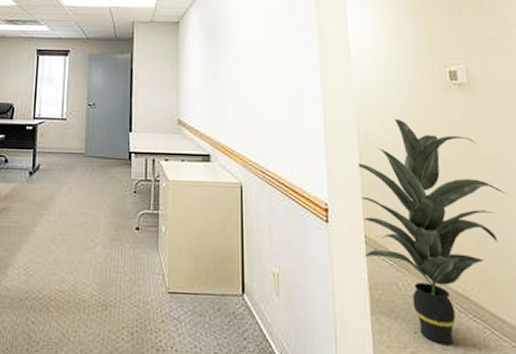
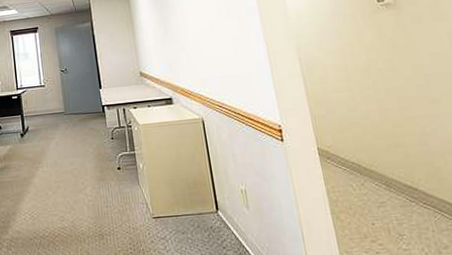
indoor plant: present [358,118,507,345] -> none [303,43,442,231]

